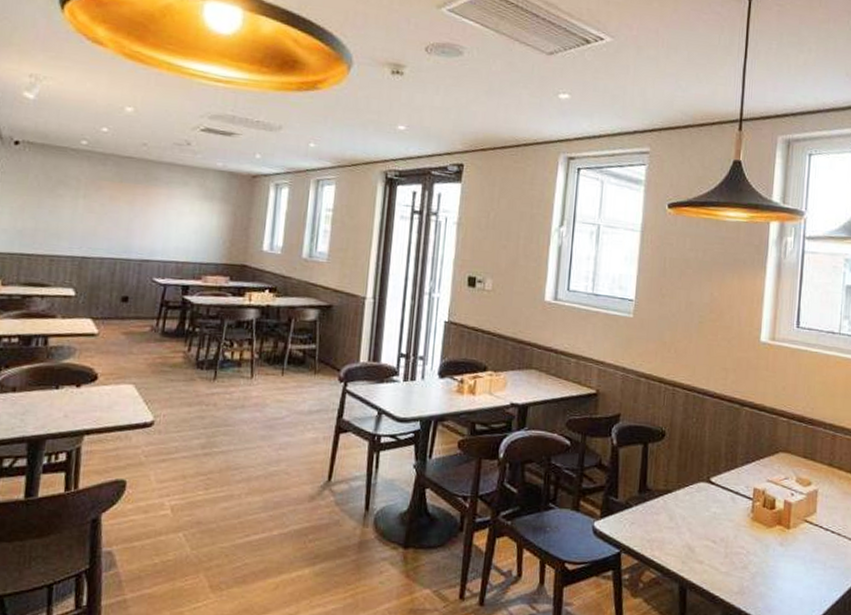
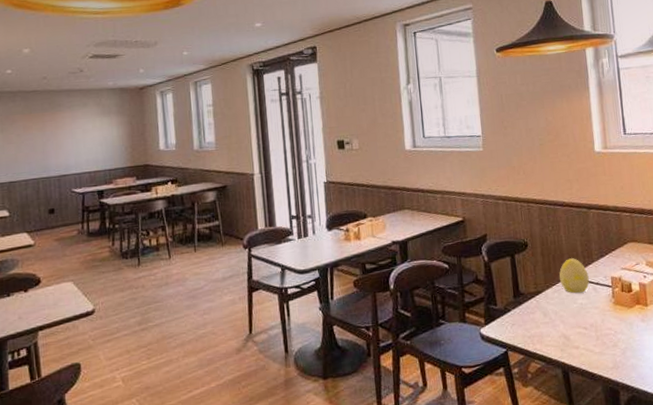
decorative egg: none [694,458,729,501] -> present [559,258,589,294]

